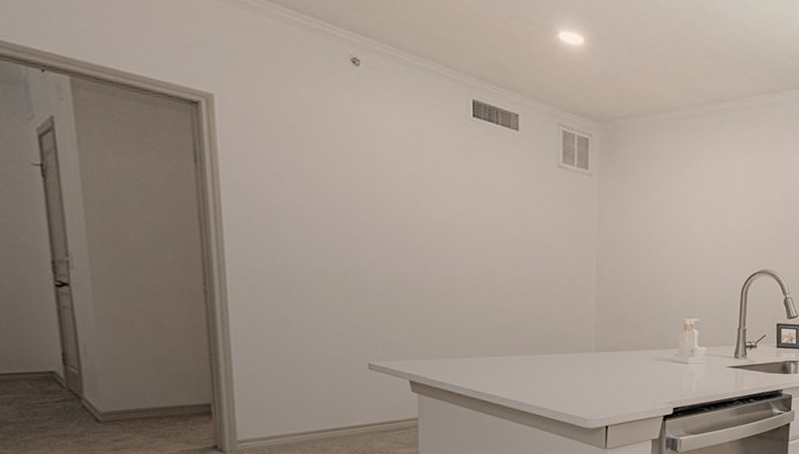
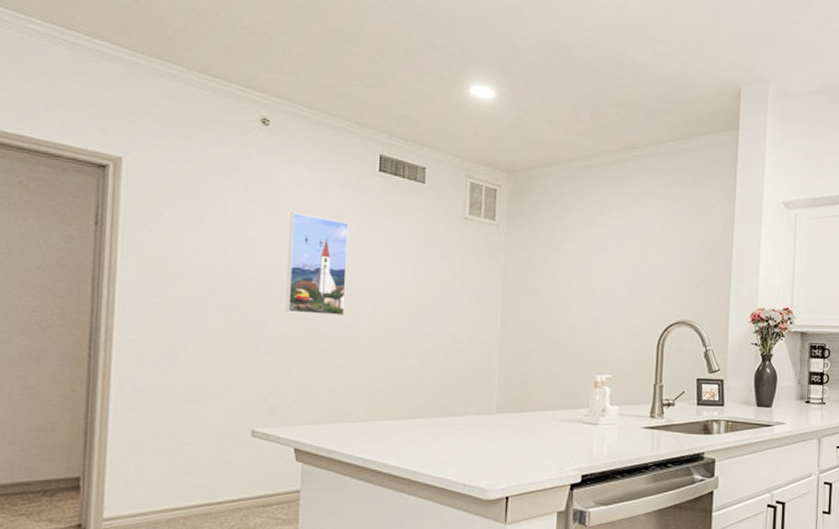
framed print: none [388,155,448,259] -> present [285,212,349,317]

